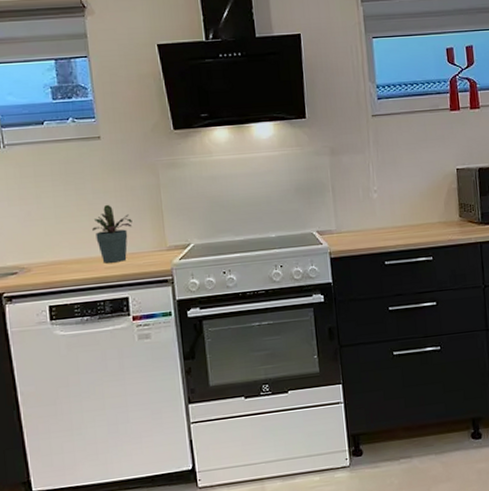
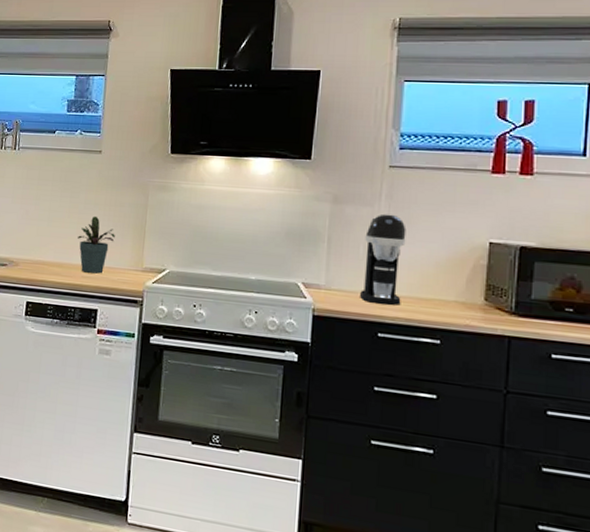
coffee maker: none [362,157,399,238] -> present [360,213,407,306]

